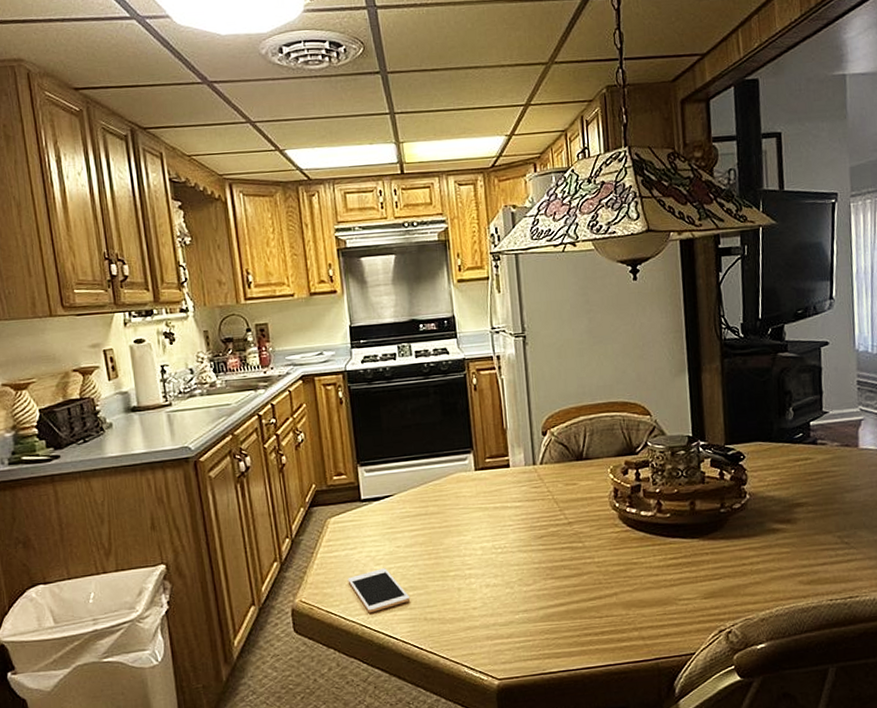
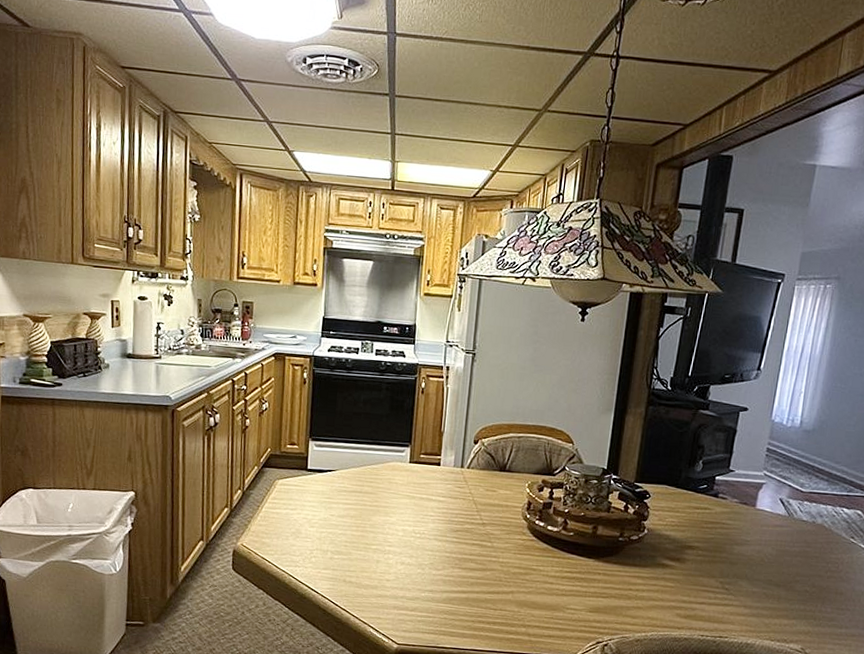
cell phone: present [347,568,411,613] -> none [284,530,335,567]

